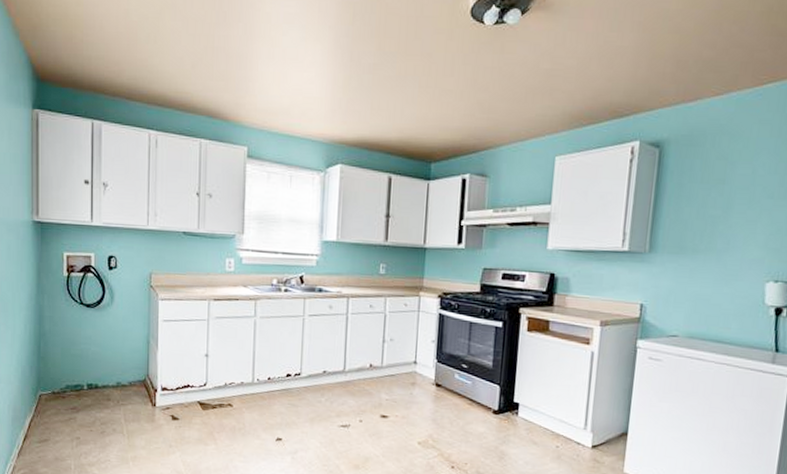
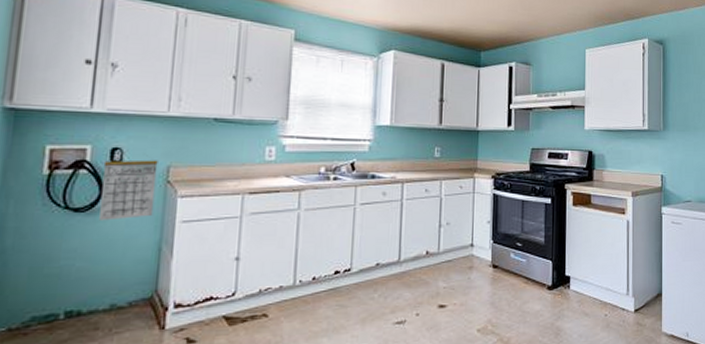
calendar: none [104,259,143,316] -> present [99,151,158,221]

